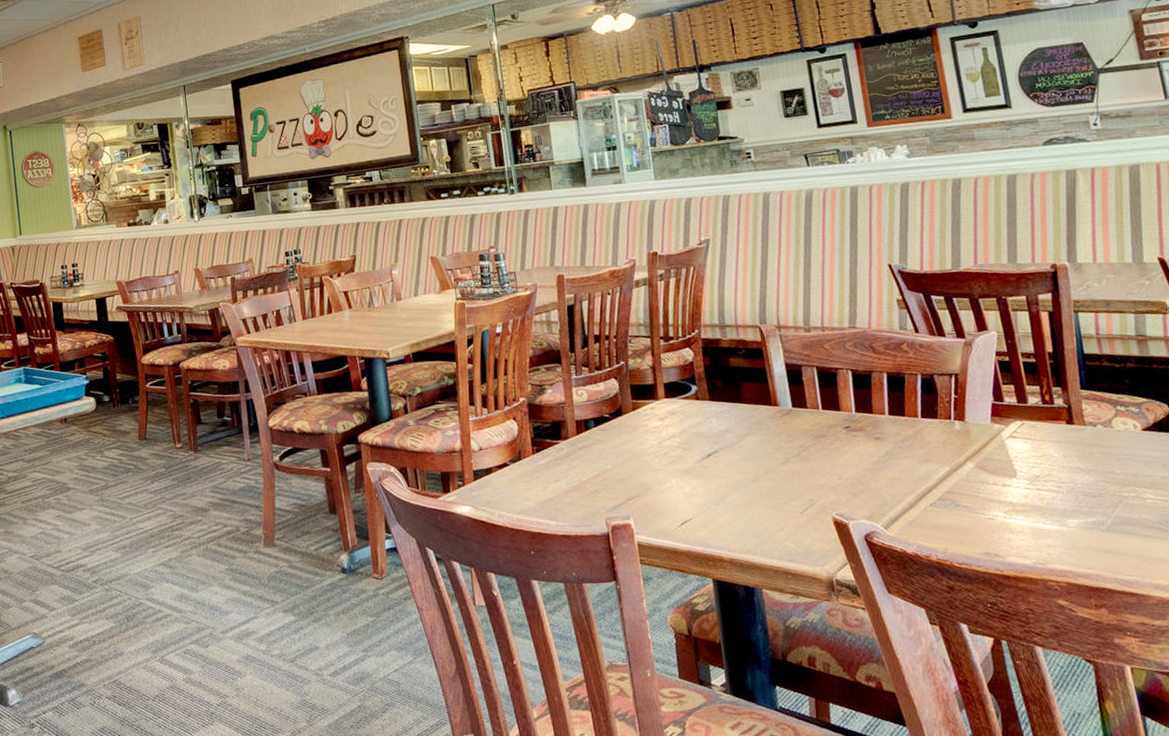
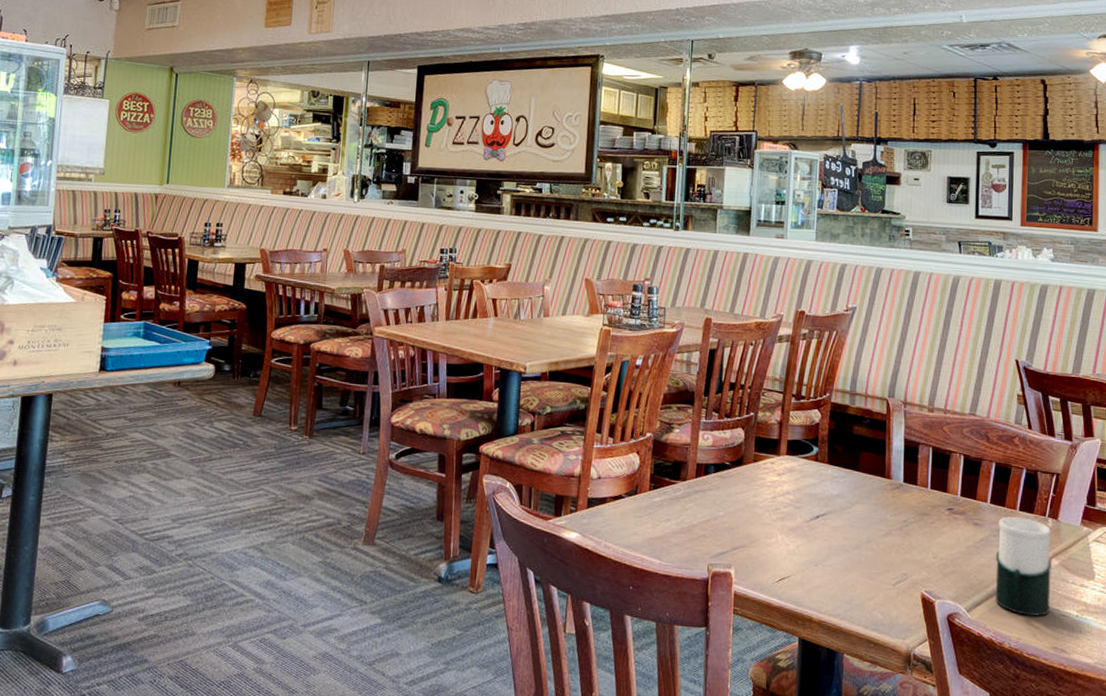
cup: none [901,424,974,525] -> present [995,516,1053,616]

